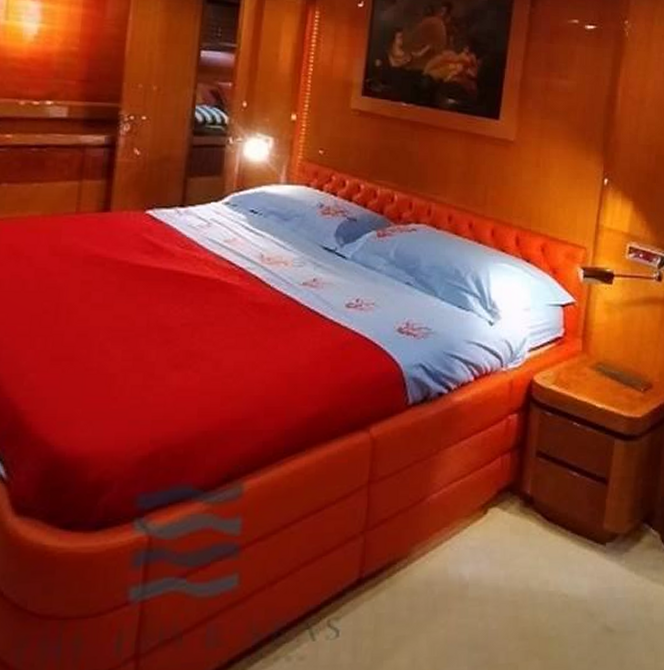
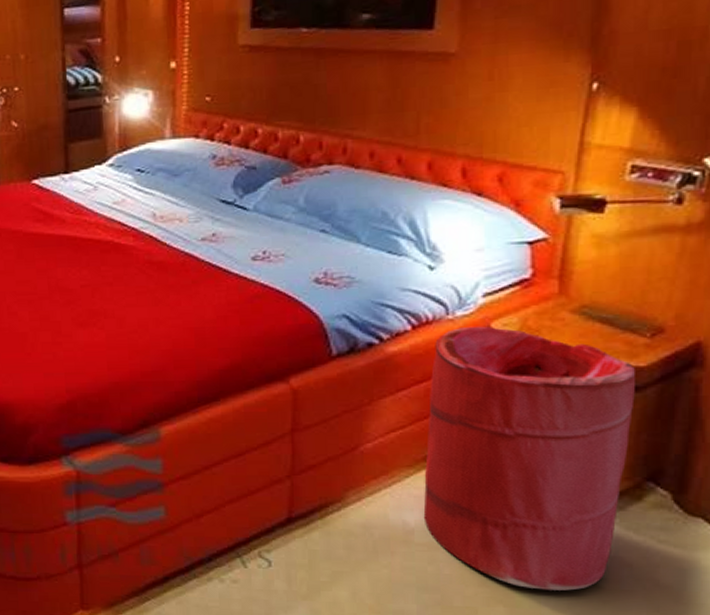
laundry hamper: none [477,378,634,638] -> present [423,326,635,591]

